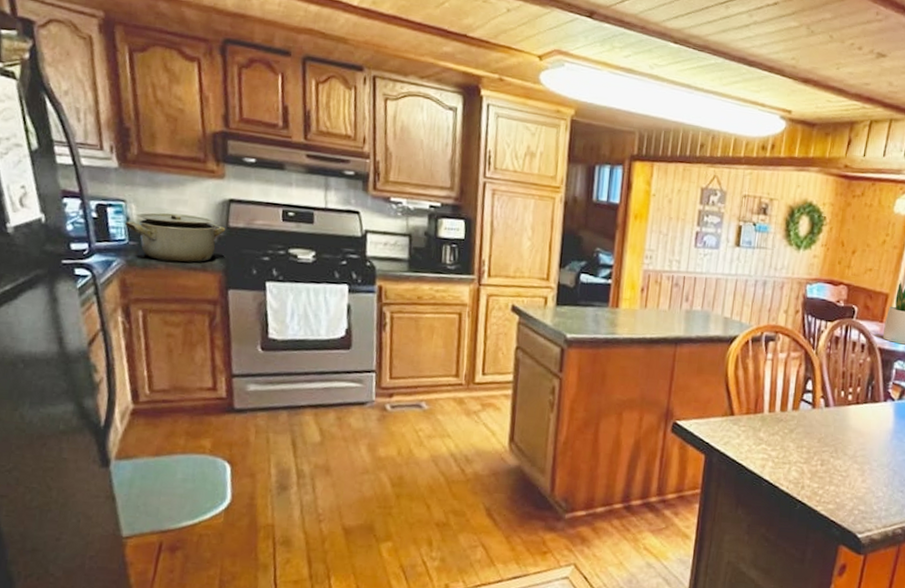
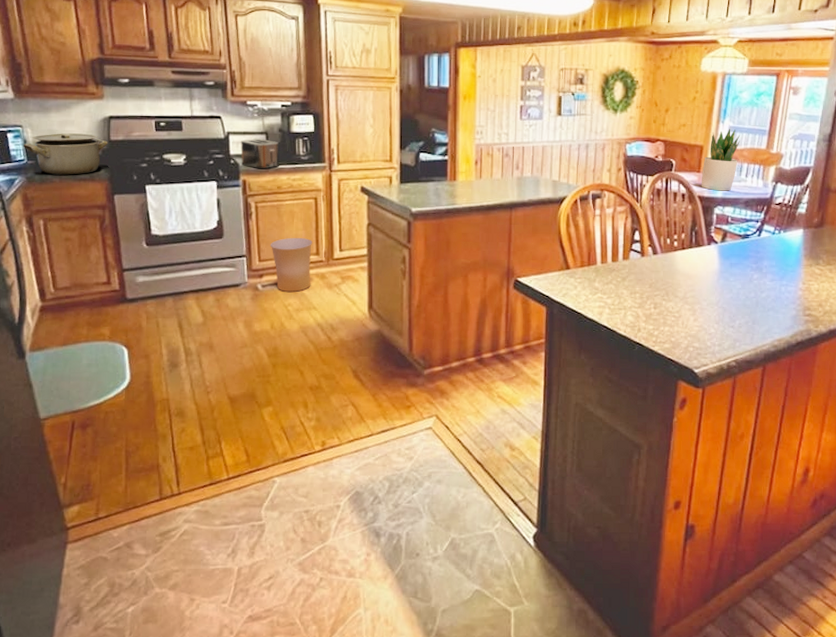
toaster: none [378,240,424,276] -> present [241,139,279,169]
waste bin: none [403,355,452,416] -> present [270,237,312,292]

